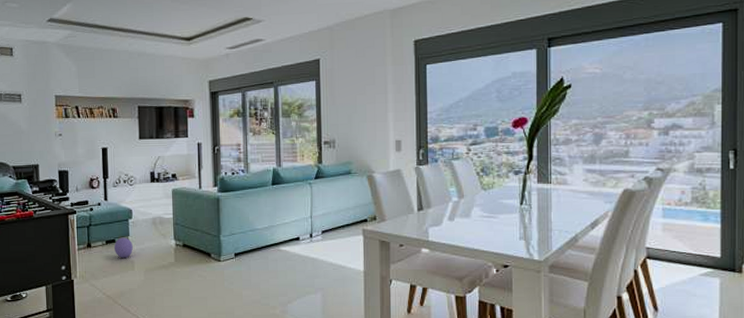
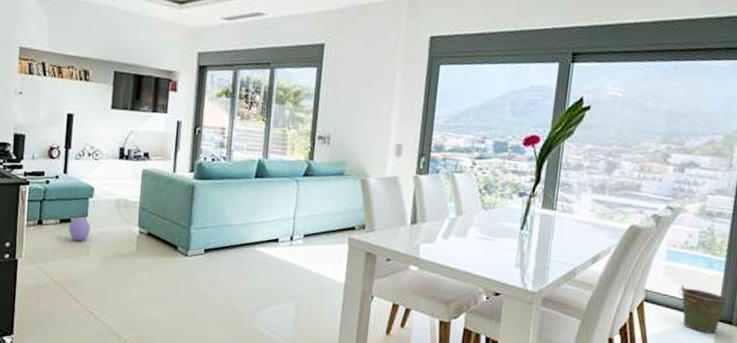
bucket: none [678,240,728,282] -> present [678,286,728,334]

